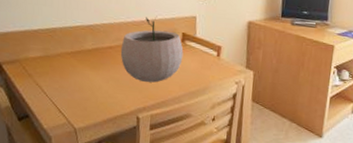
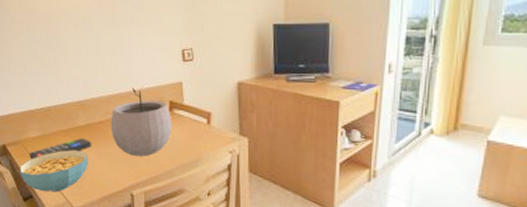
cereal bowl: none [15,72,94,113] -> present [19,150,88,193]
remote control: none [27,61,99,80] -> present [29,138,92,160]

